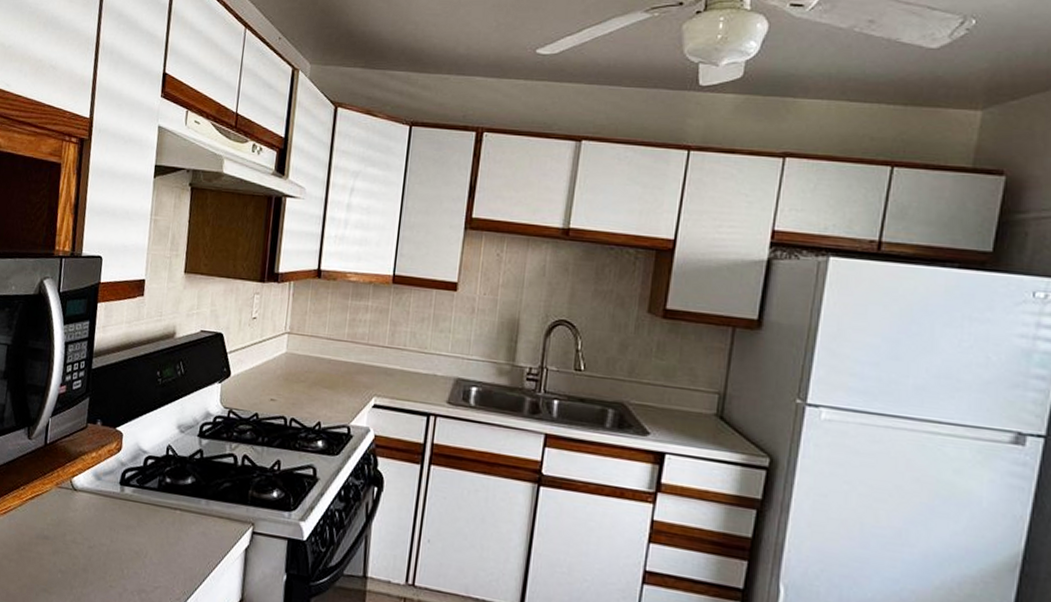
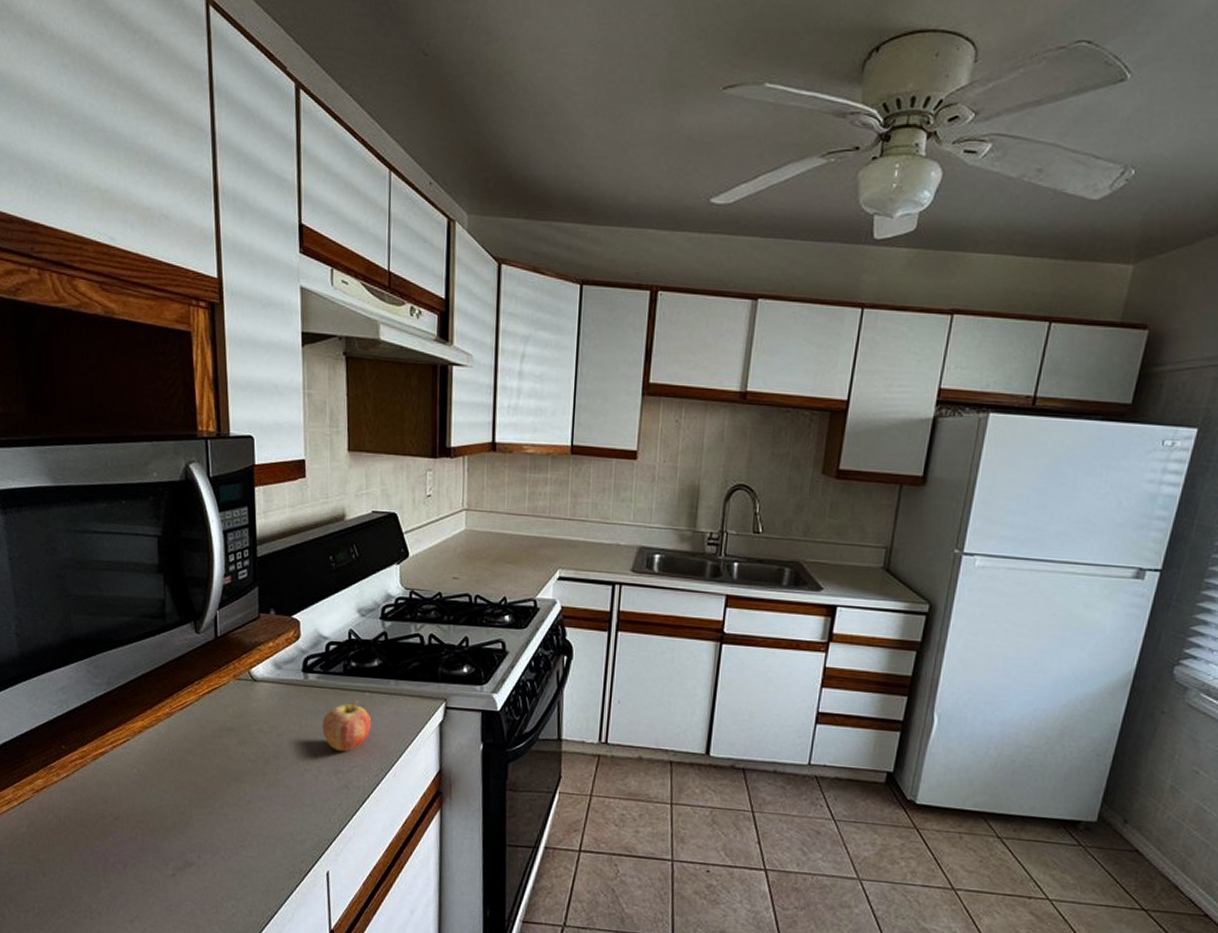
fruit: none [131,516,180,571] -> present [322,699,372,751]

